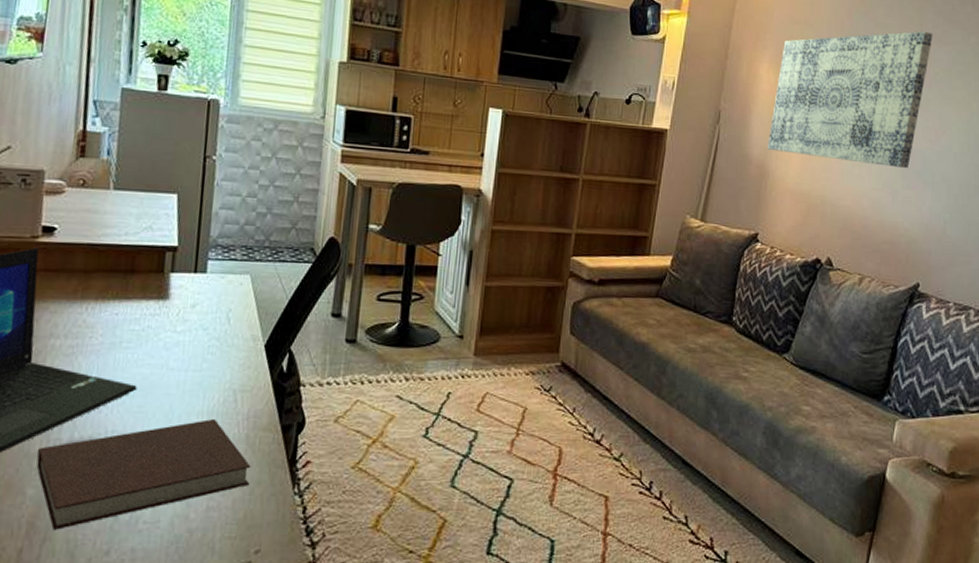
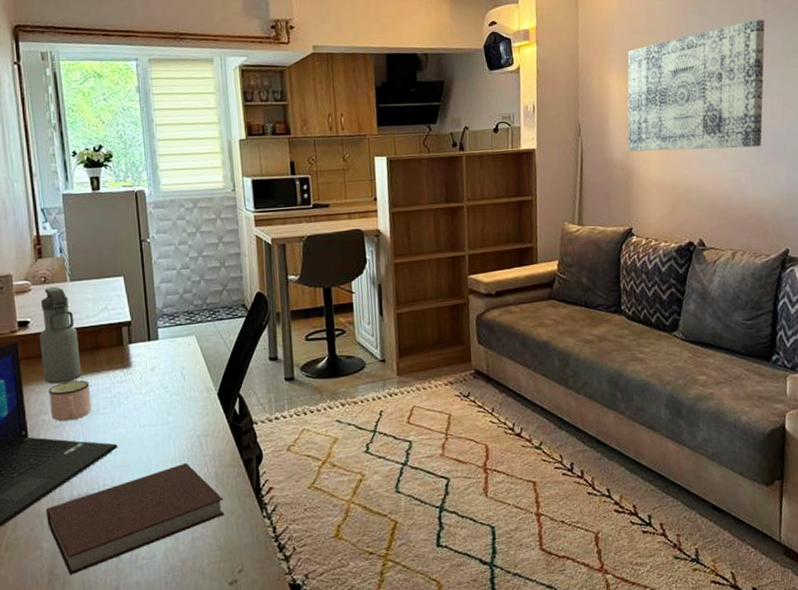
water bottle: none [62,192,112,306] -> present [39,286,81,384]
mug: none [63,304,117,351] -> present [49,380,92,422]

